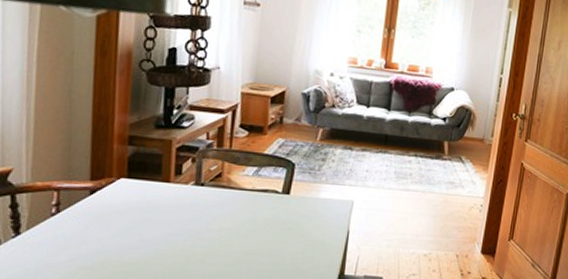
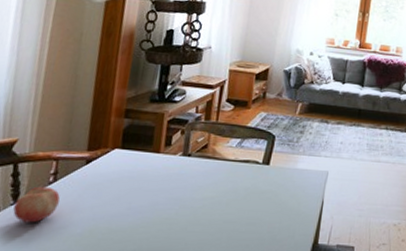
fruit: none [15,218,66,256] -> present [13,186,61,223]

